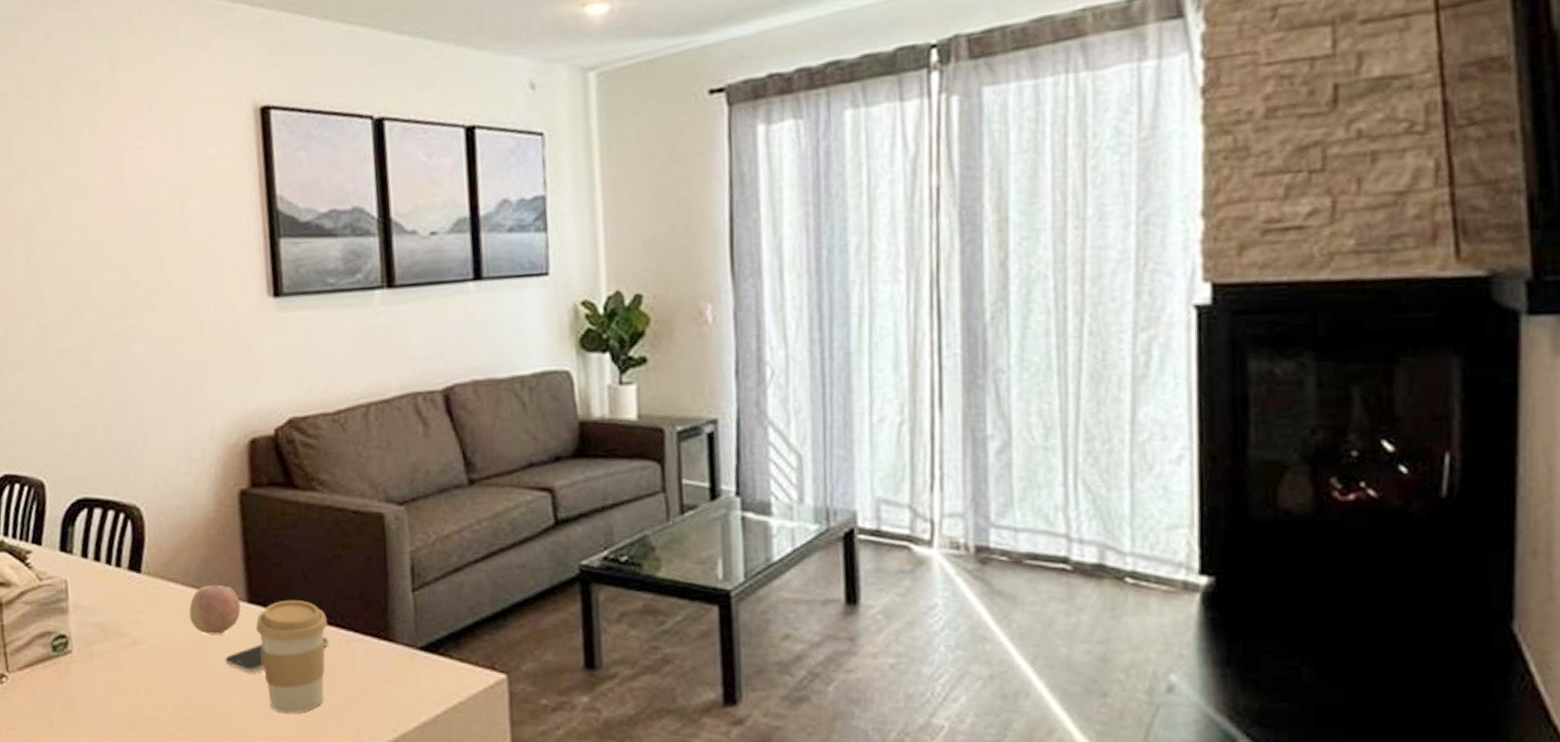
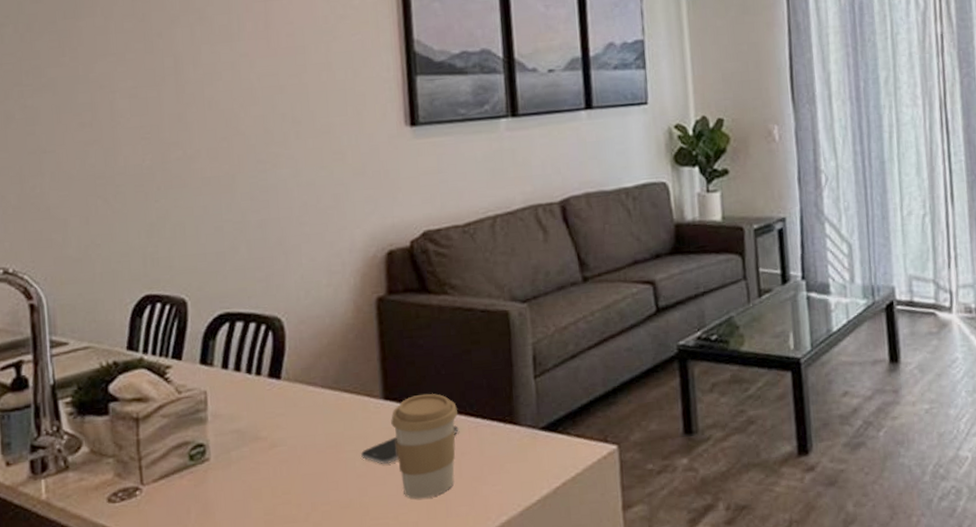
fruit: present [189,584,241,635] -> none [327,384,377,432]

